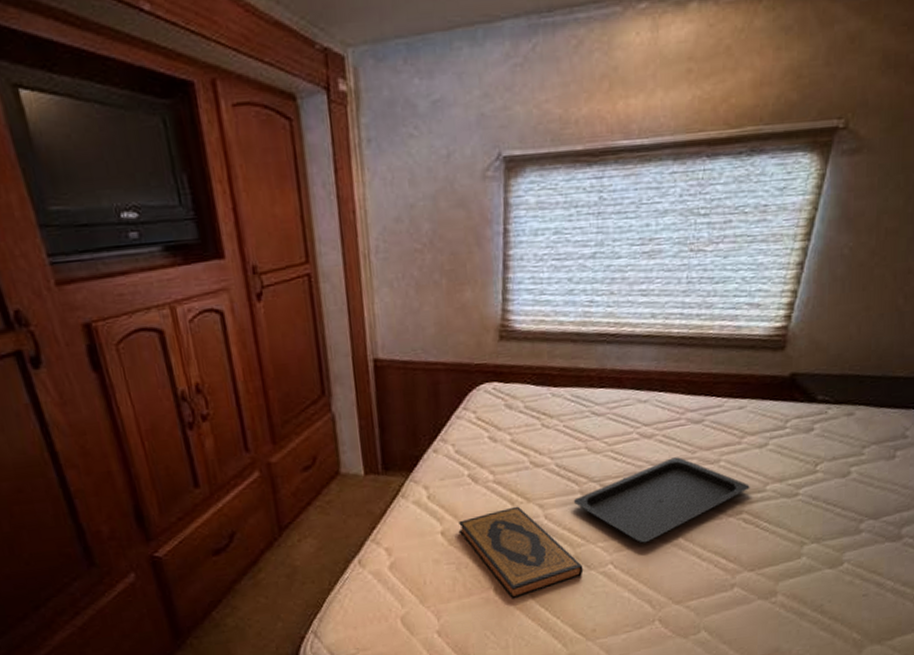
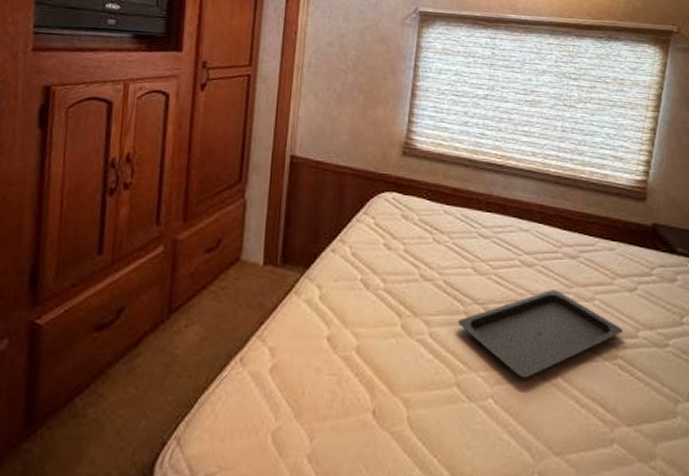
hardback book: present [458,506,584,599] -> none [344,319,464,426]

